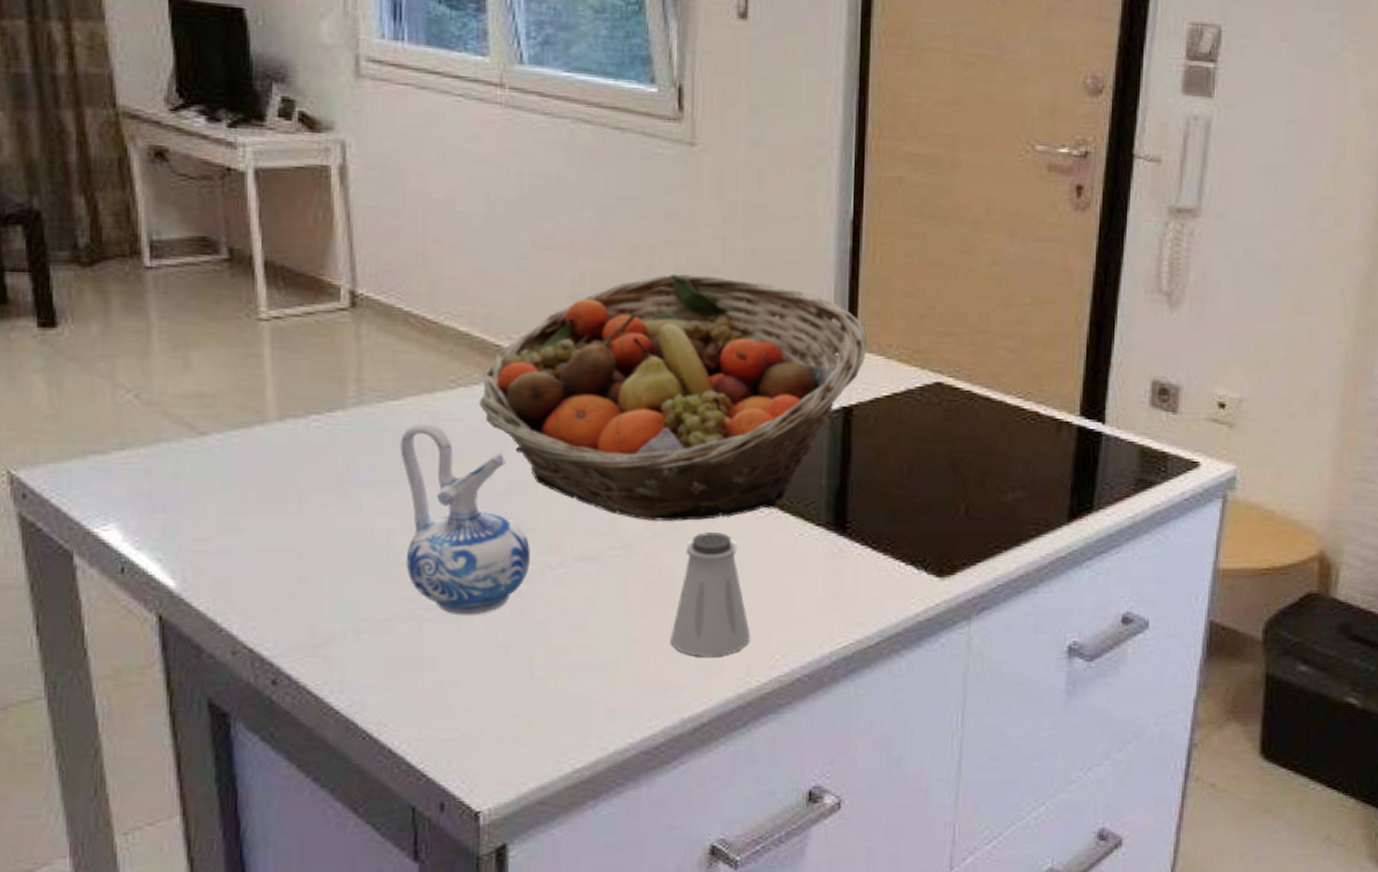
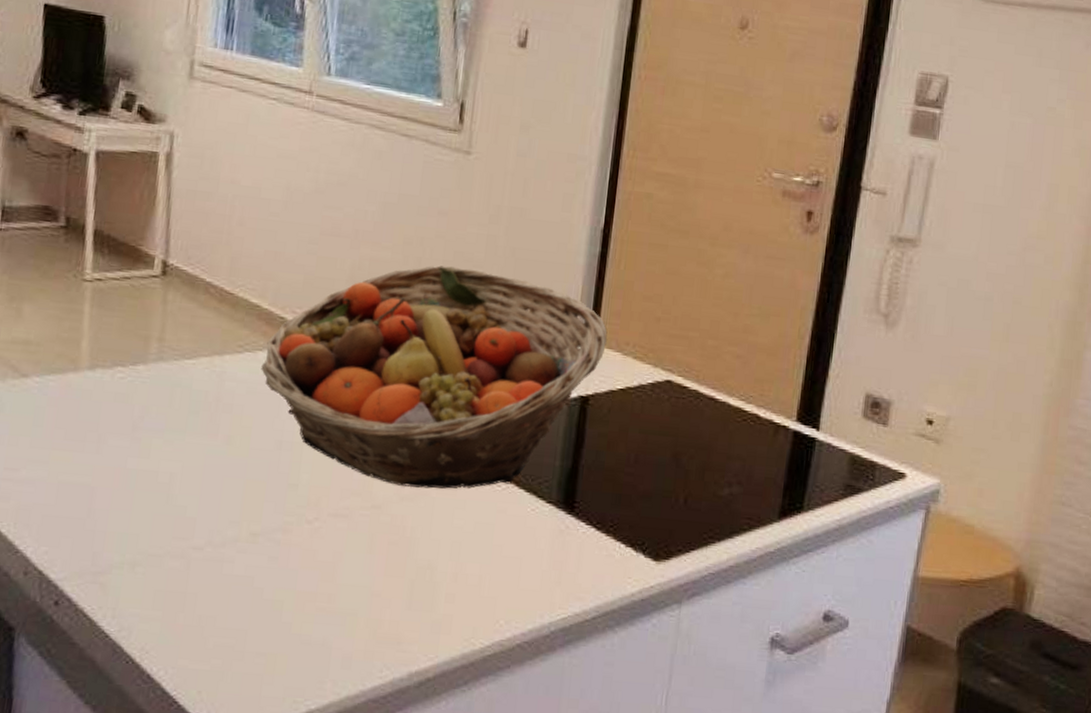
ceramic pitcher: present [400,422,530,615] -> none [182,380,292,559]
saltshaker: present [670,532,750,657] -> none [406,500,479,617]

